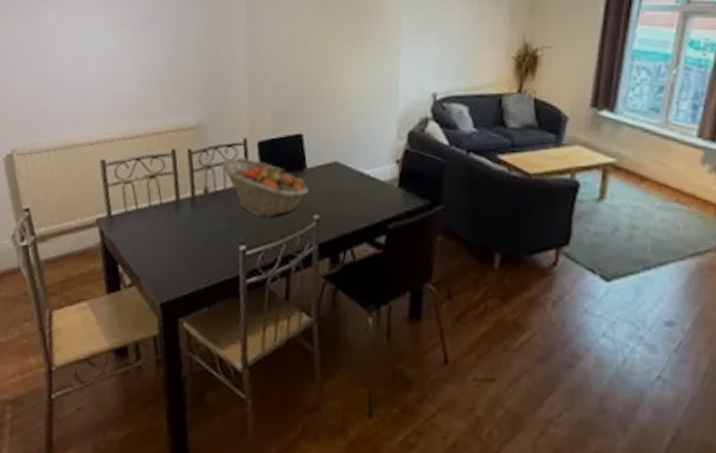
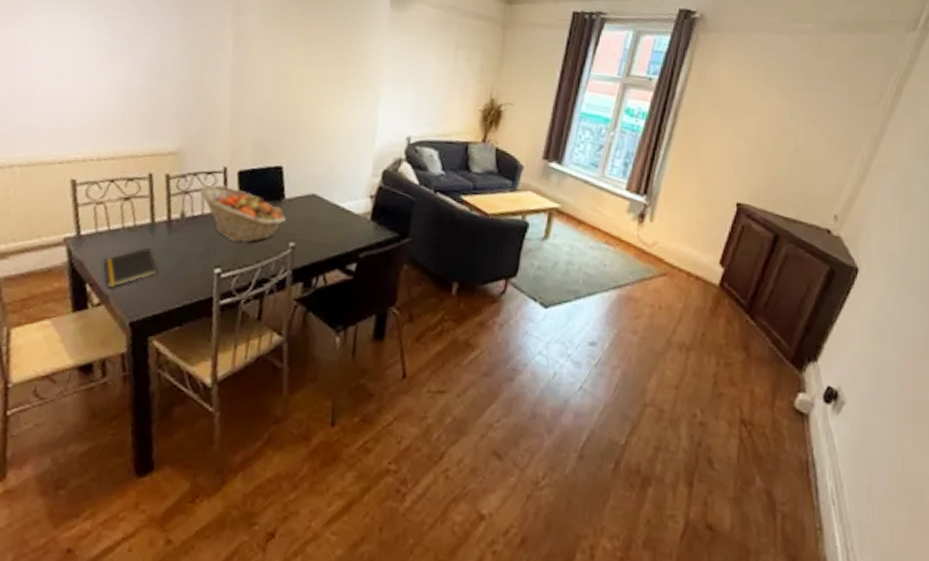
notepad: none [133,225,185,269] -> present [103,247,158,288]

